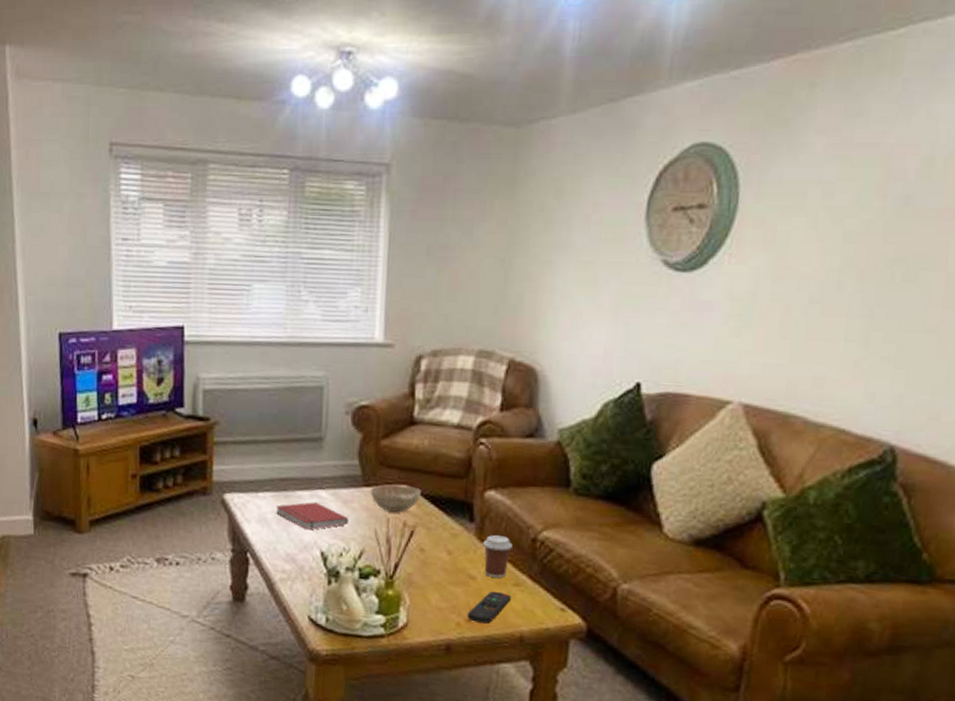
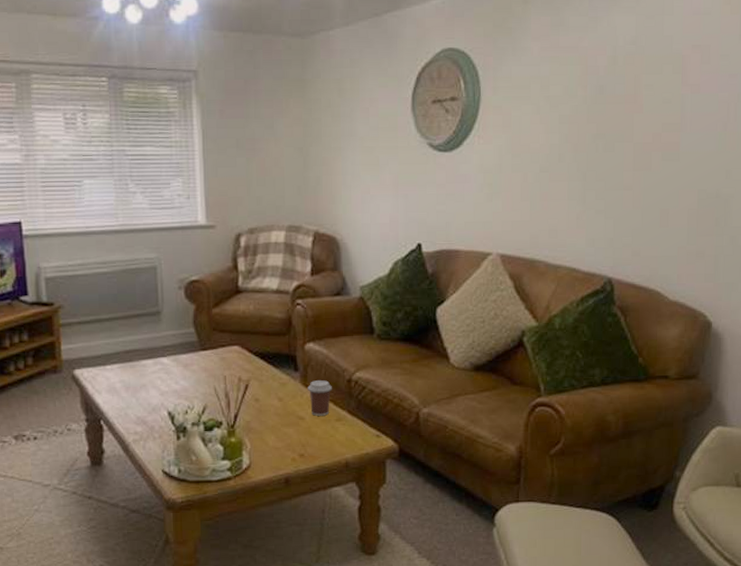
book: present [275,502,348,530] -> none [123,369,190,394]
decorative bowl: present [370,484,421,513] -> none [207,346,251,370]
remote control: present [468,591,511,624] -> none [301,427,335,456]

